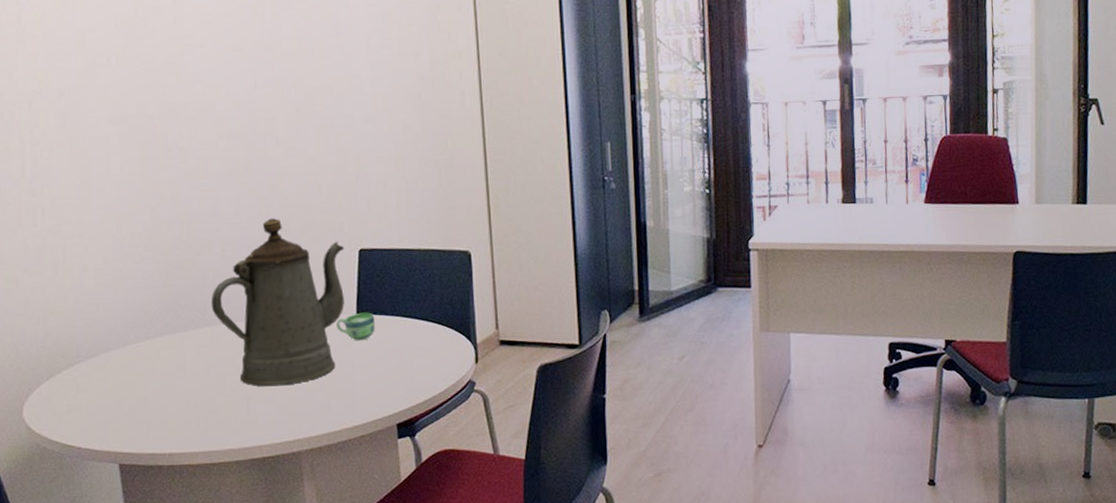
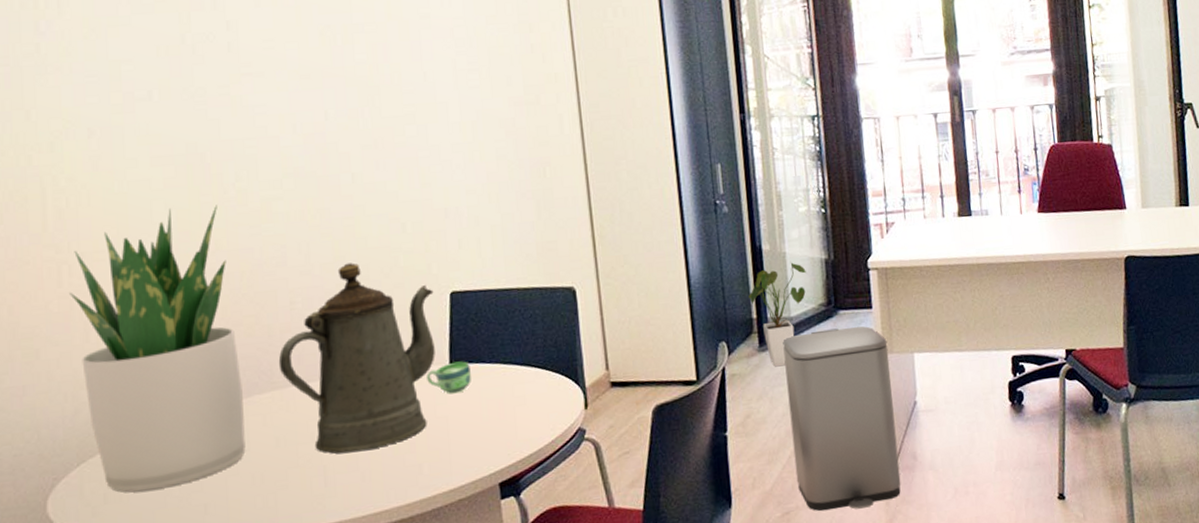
planter: none [42,161,182,406] -> present [69,205,246,493]
house plant: none [631,239,688,337] -> present [748,262,806,367]
pedal bin: none [662,304,771,477] -> present [783,326,901,511]

